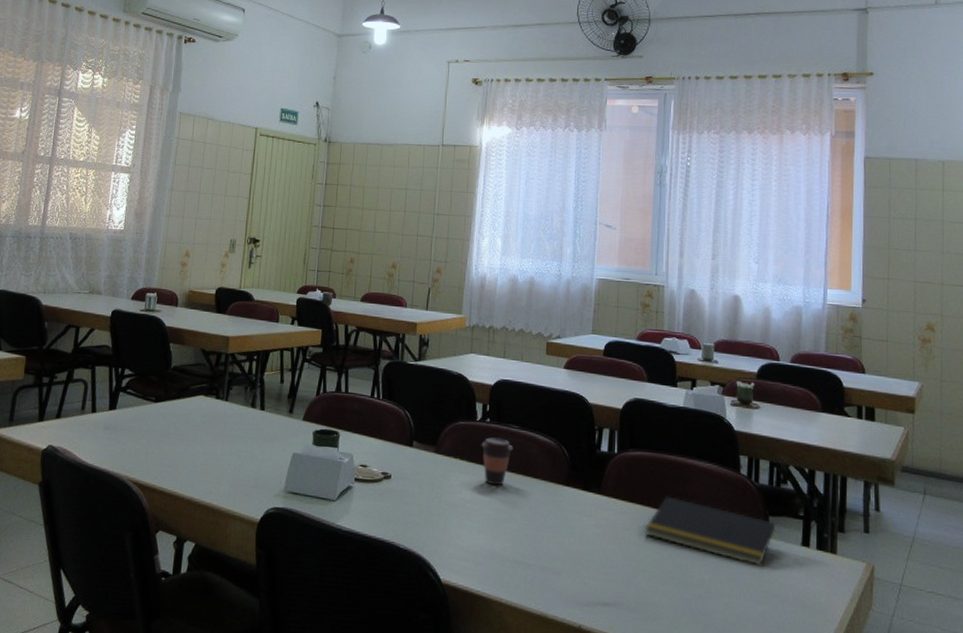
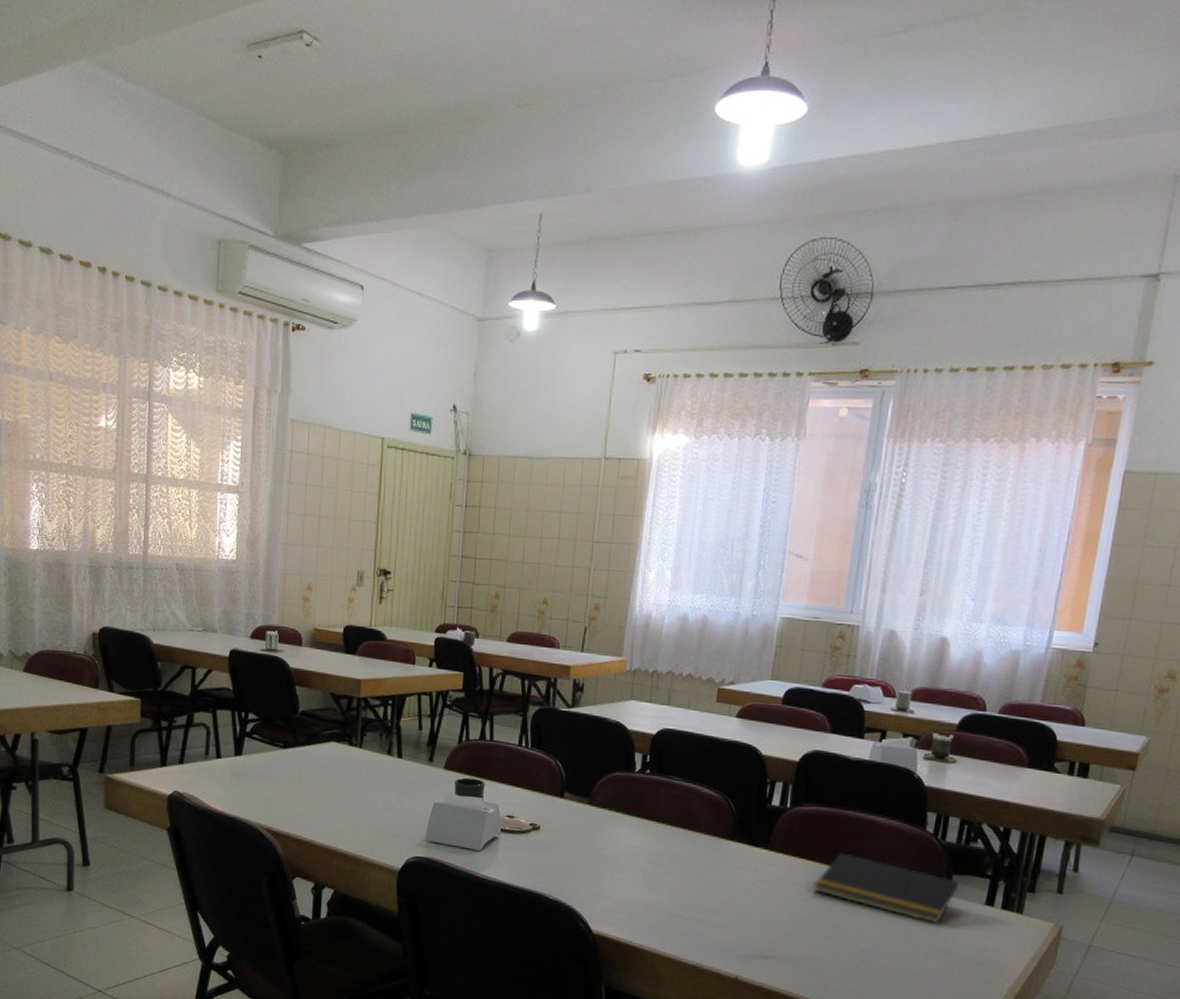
coffee cup: present [481,437,513,485] -> none [639,789,674,838]

